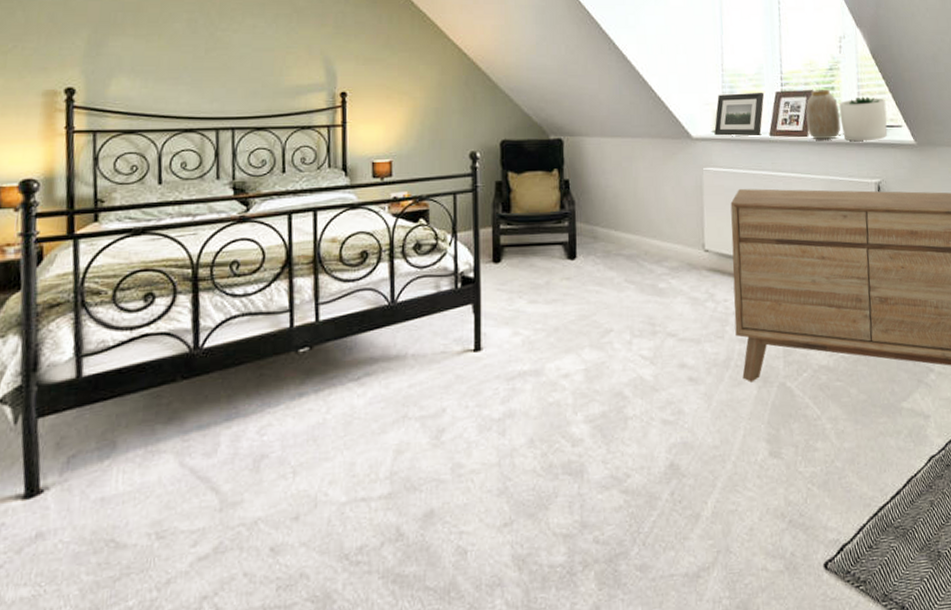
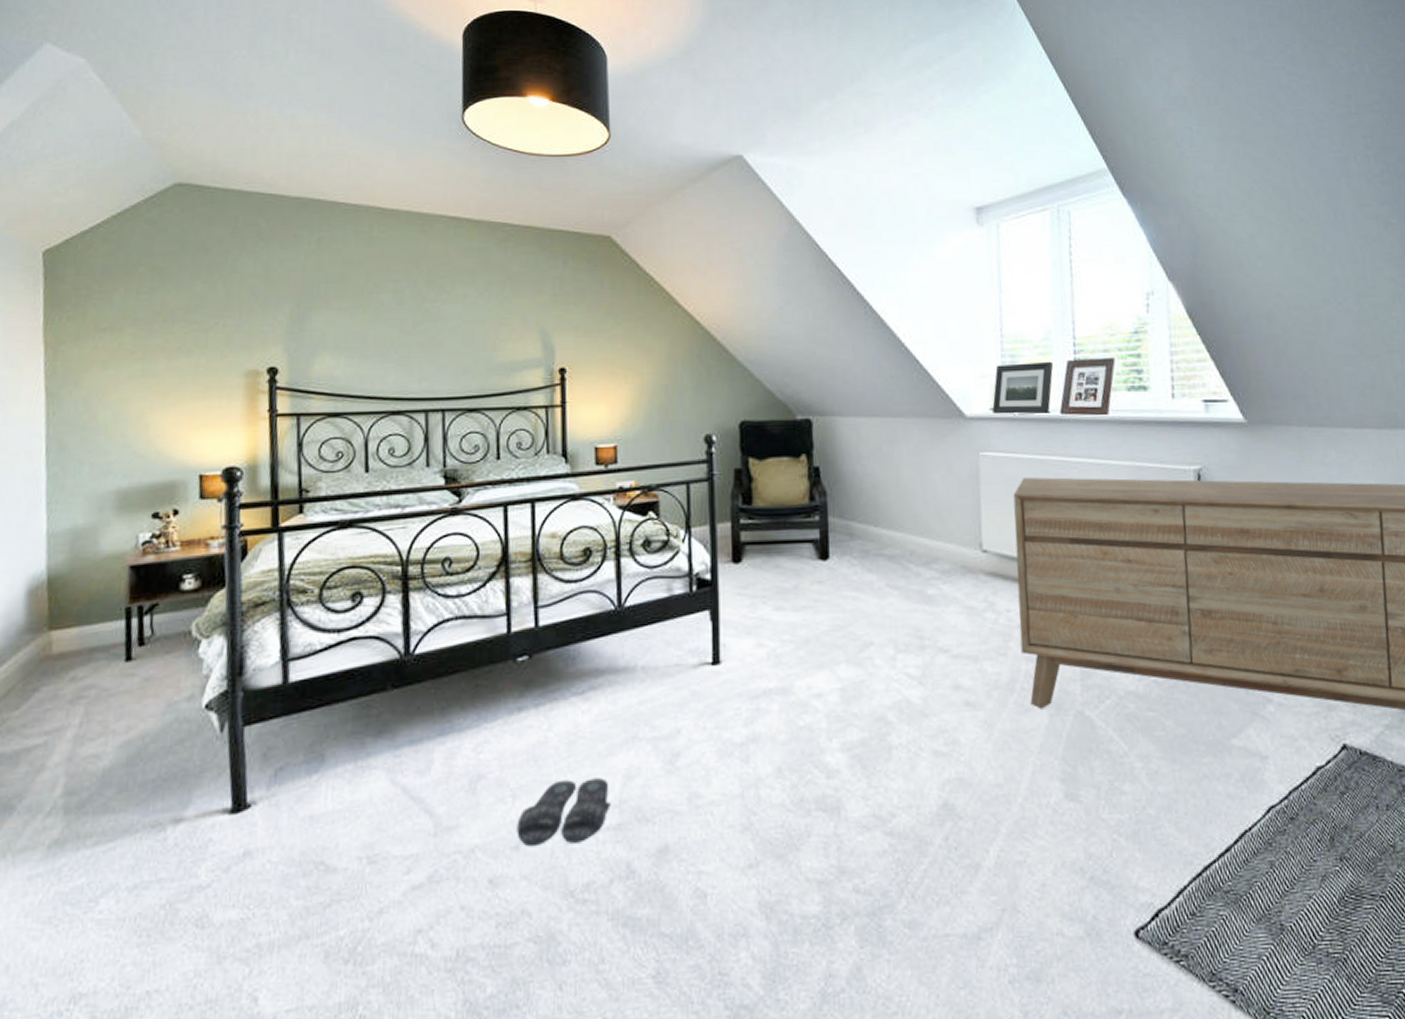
slippers: none [296,453,383,517] -> present [517,778,611,847]
vase: present [805,90,841,140] -> none [1105,357,1150,418]
planter: present [839,96,888,142] -> none [1147,365,1209,420]

